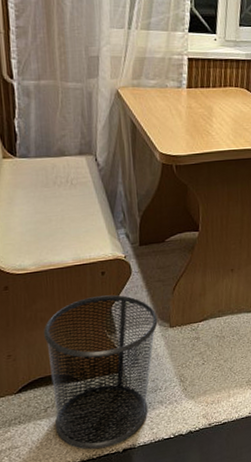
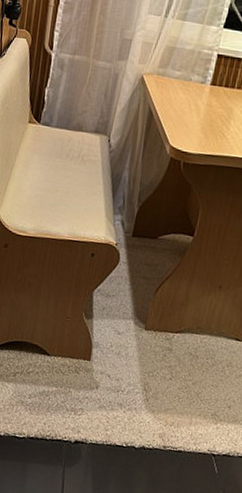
waste bin: present [44,294,158,449] -> none [19,275,135,432]

